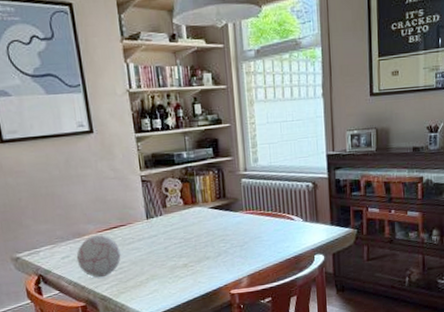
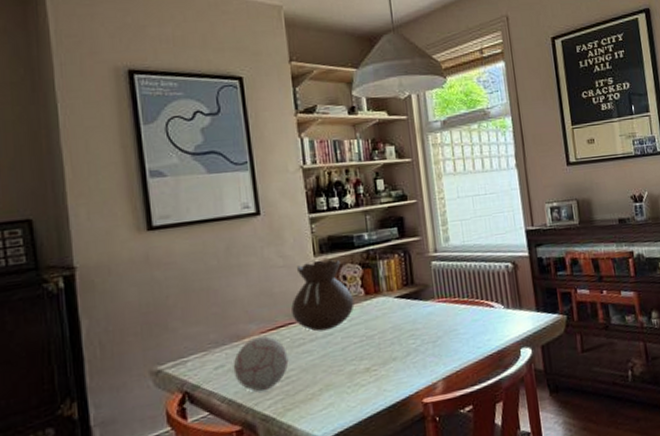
money bag: none [122,174,175,233] -> present [291,259,355,332]

